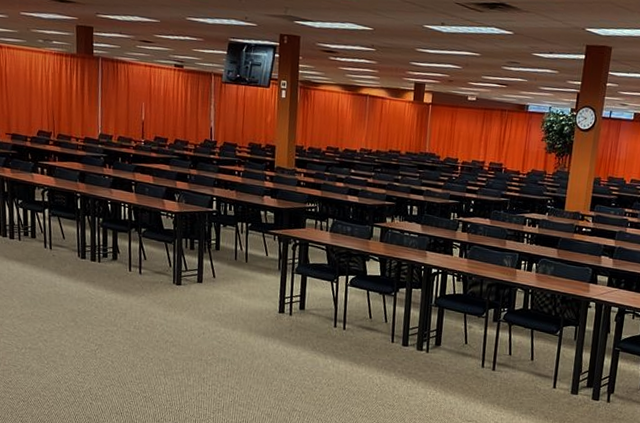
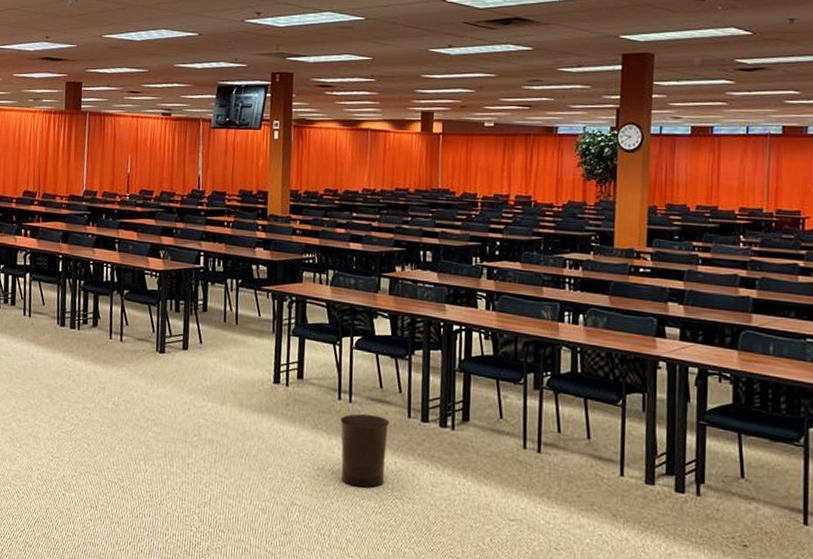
waste bin: none [335,338,376,398] -> present [340,413,390,488]

